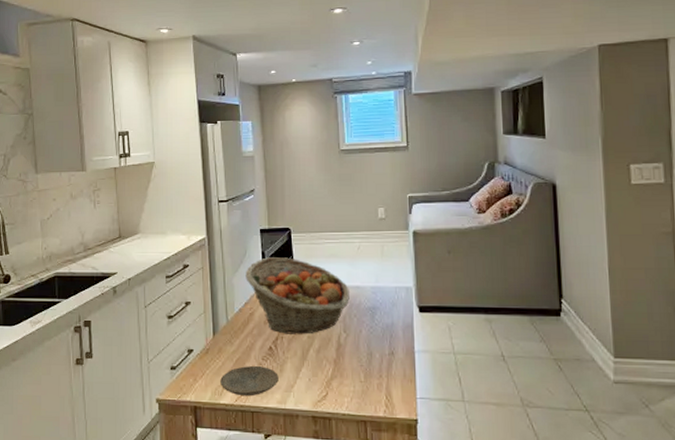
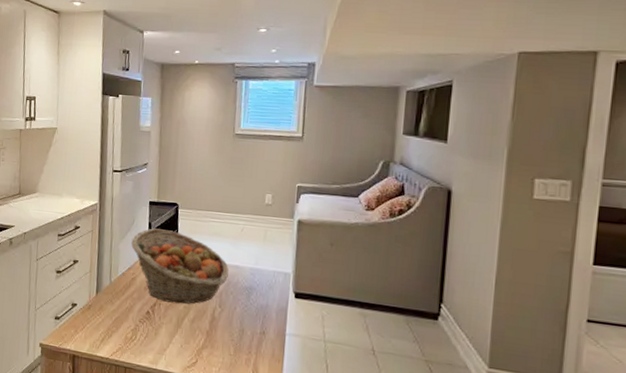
plate: present [220,366,279,397] -> none [98,325,153,354]

